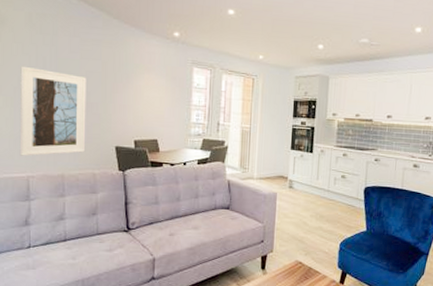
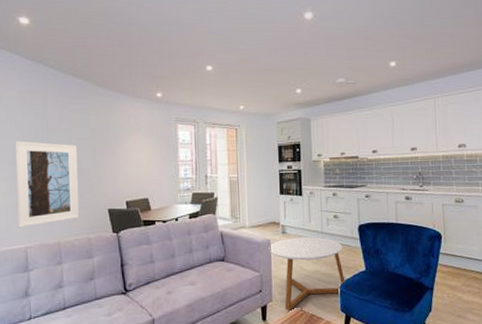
coffee table: none [274,193,347,263] -> present [269,236,345,311]

